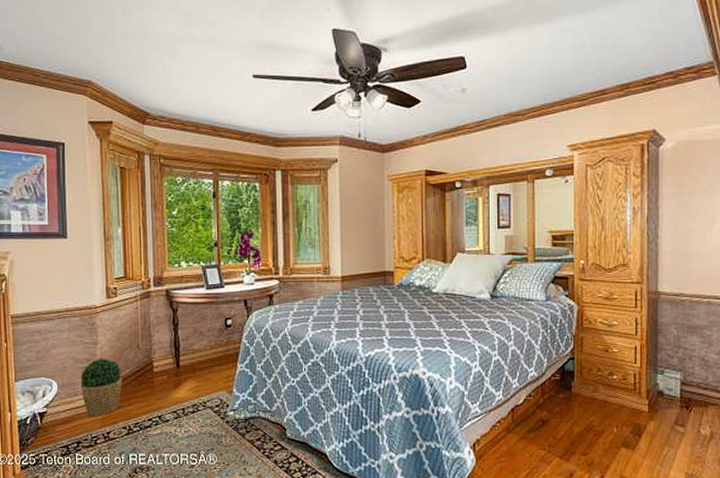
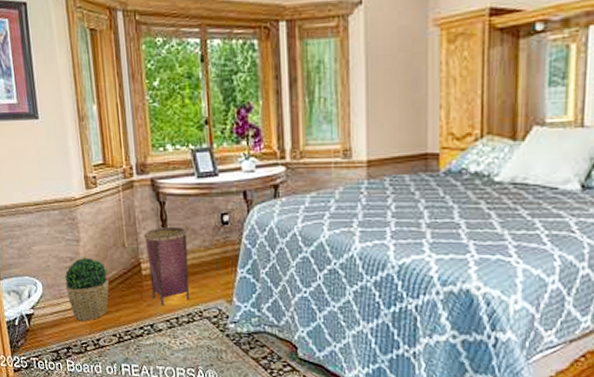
woven basket: none [157,329,196,399] -> present [144,226,190,306]

